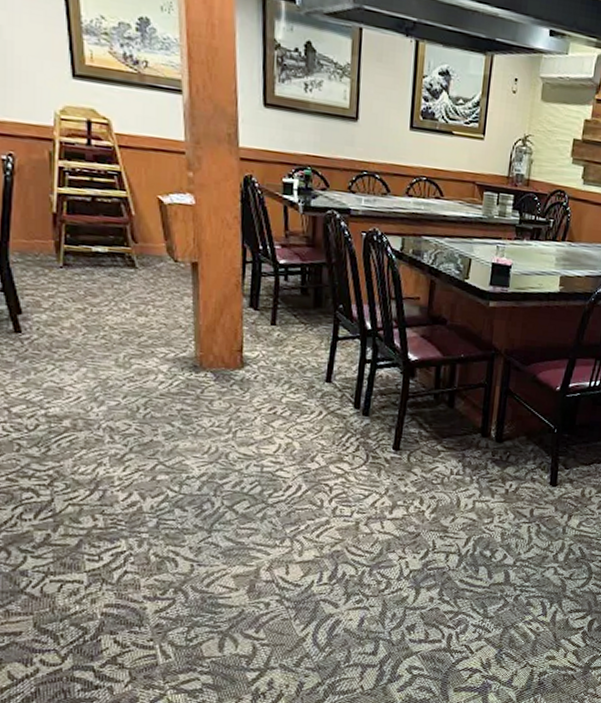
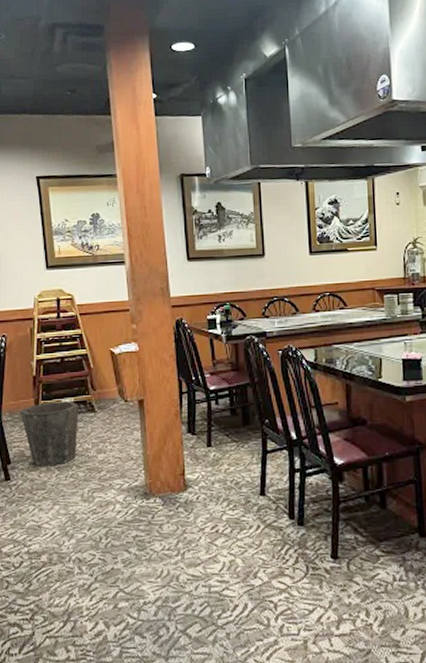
waste bin: none [34,248,114,323] -> present [20,401,78,466]

